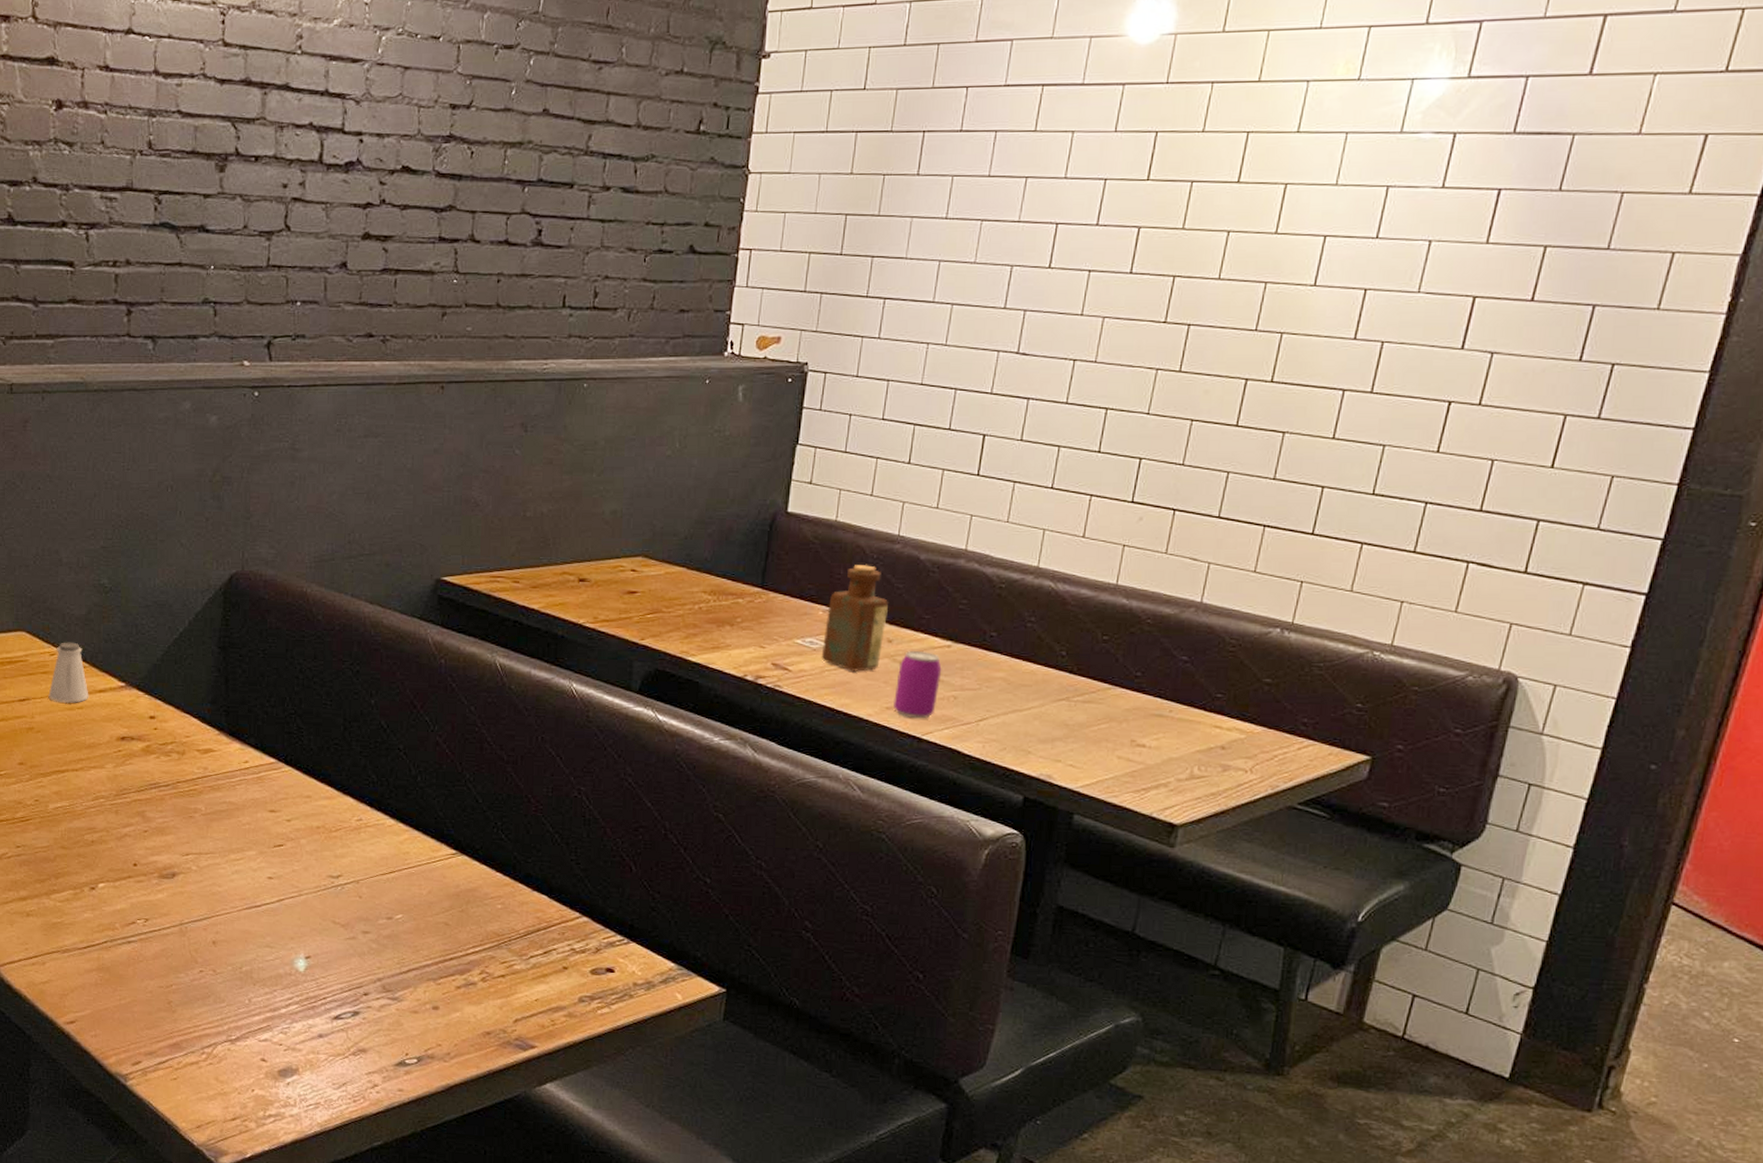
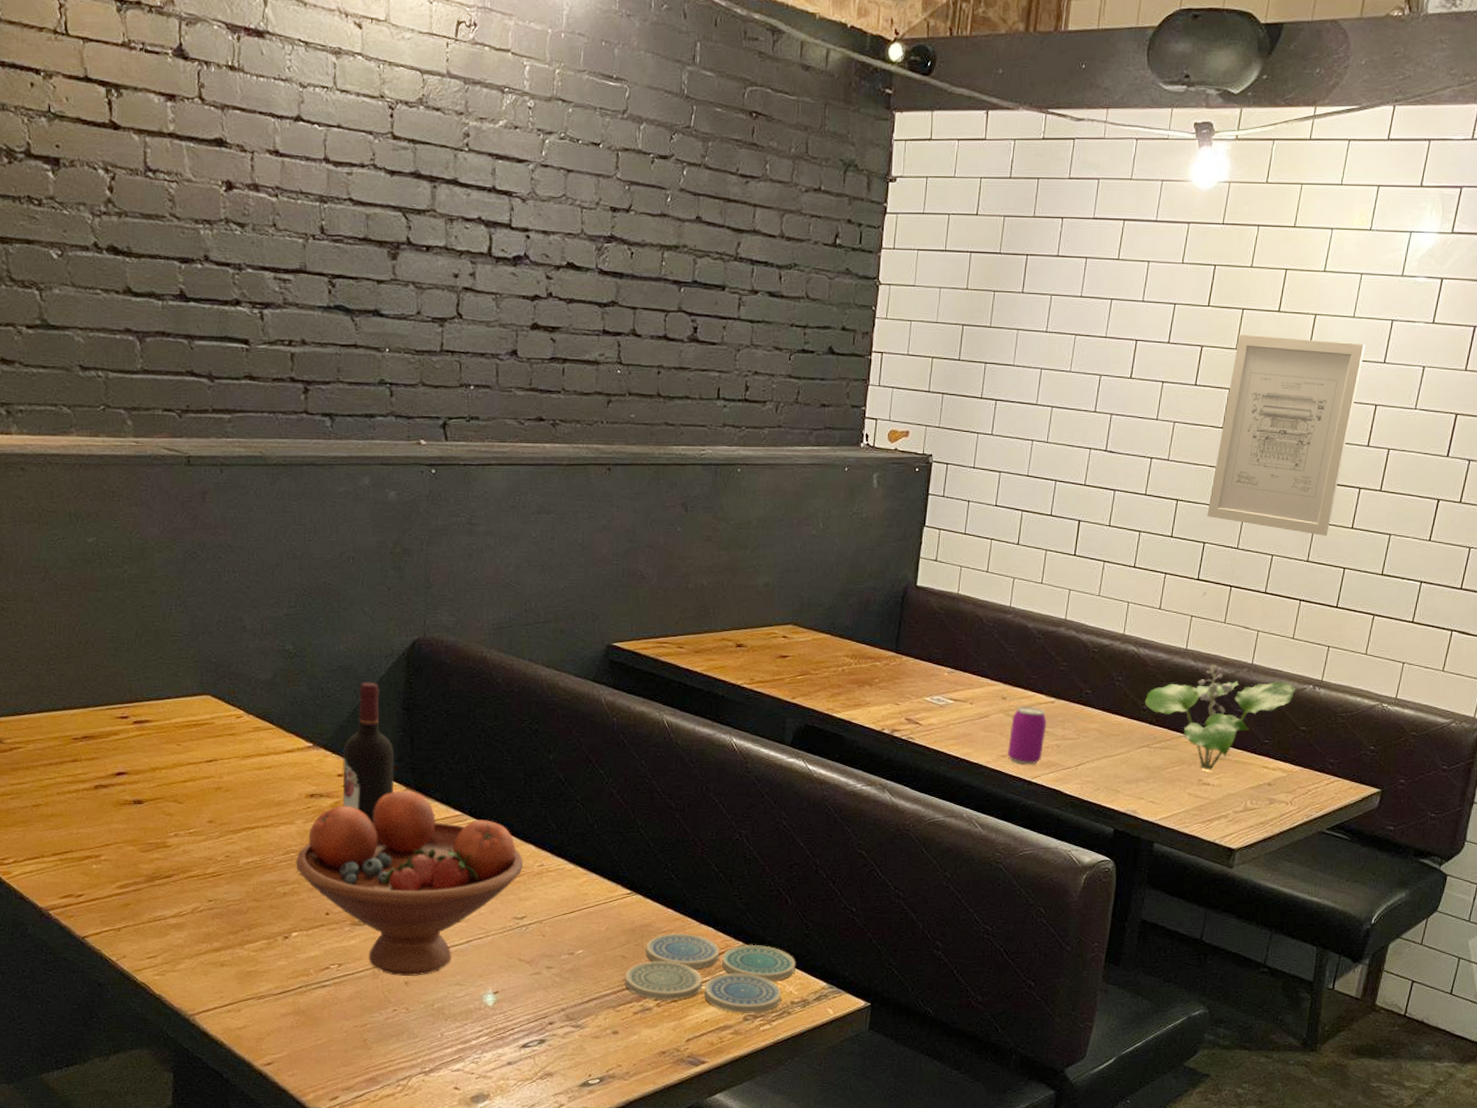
saltshaker: present [48,642,89,704] -> none [236,705,277,764]
fruit bowl: none [104,735,341,936] -> present [295,790,524,976]
wine bottle: none [154,618,209,770] -> present [342,682,395,824]
drink coaster: none [447,900,639,995] -> present [625,933,795,1014]
bottle: present [821,565,888,672] -> none [947,632,1002,725]
plant: none [1063,602,1260,730] -> present [1144,664,1297,771]
wall art: none [1144,211,1352,448] -> present [1207,334,1366,536]

